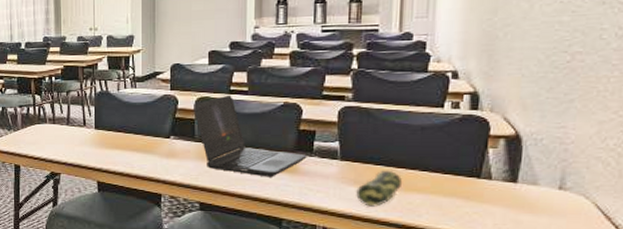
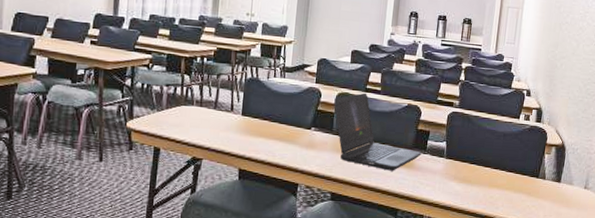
pencil case: present [355,170,403,207] -> none [454,168,488,200]

